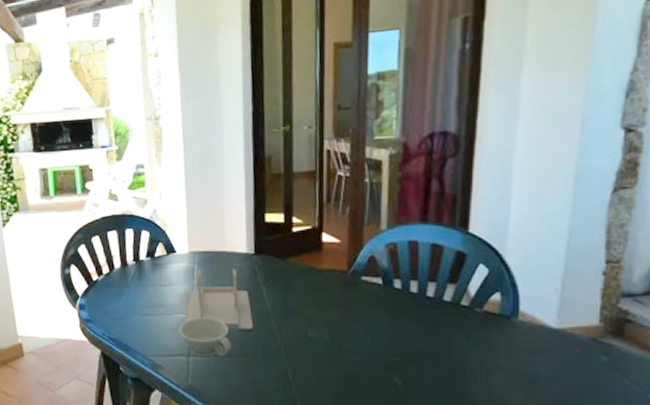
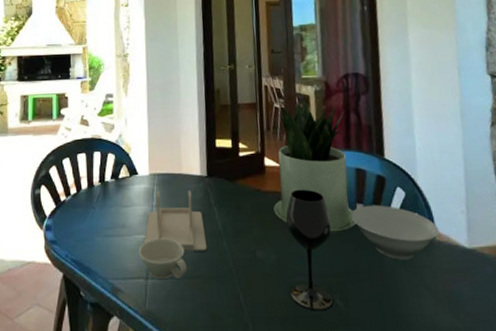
planter: none [330,166,425,314] -> present [274,100,356,235]
wineglass: none [342,267,395,388] -> present [286,189,333,311]
bowl: none [420,283,524,340] -> present [351,204,439,260]

